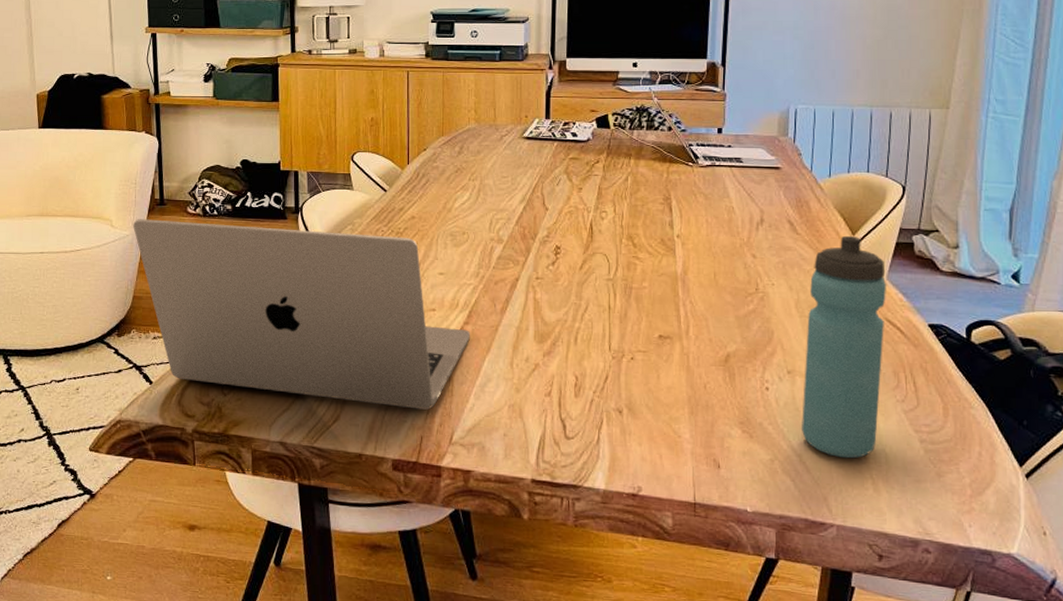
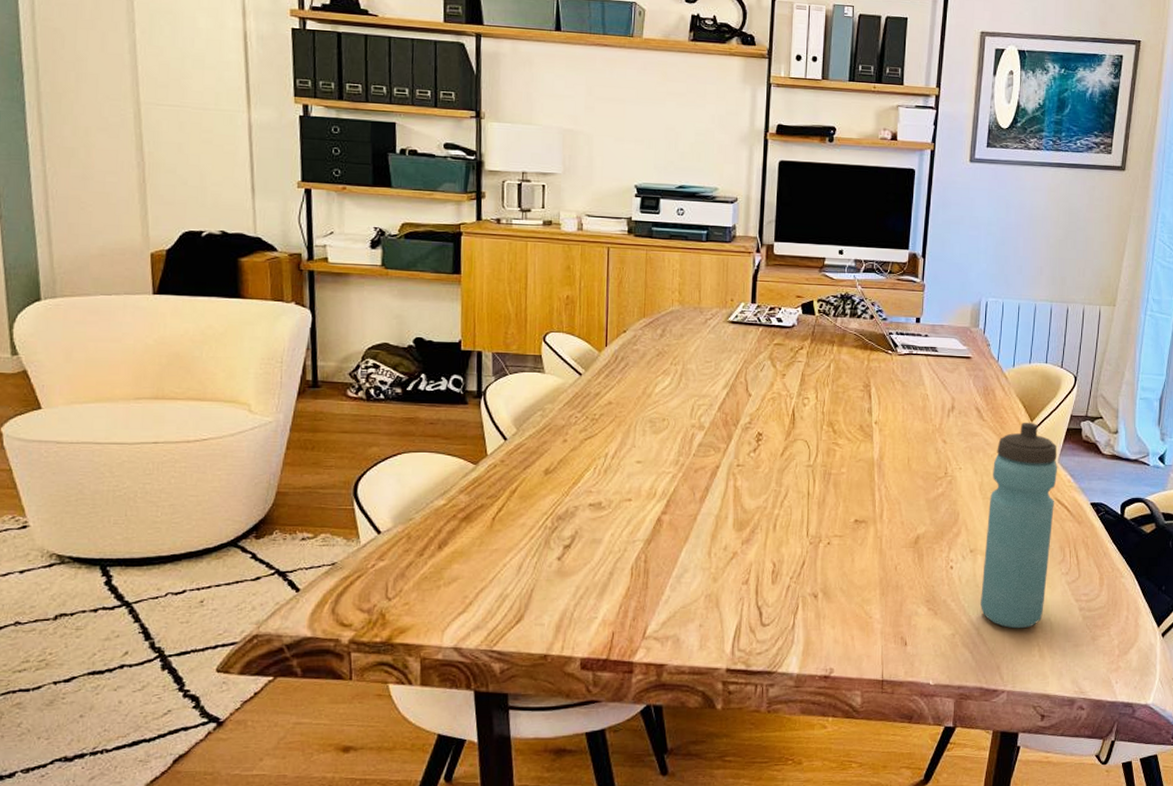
laptop: present [133,219,470,410] -> none [278,403,667,604]

